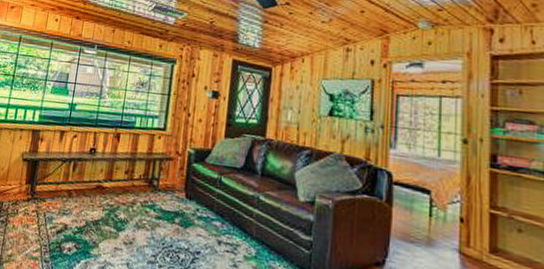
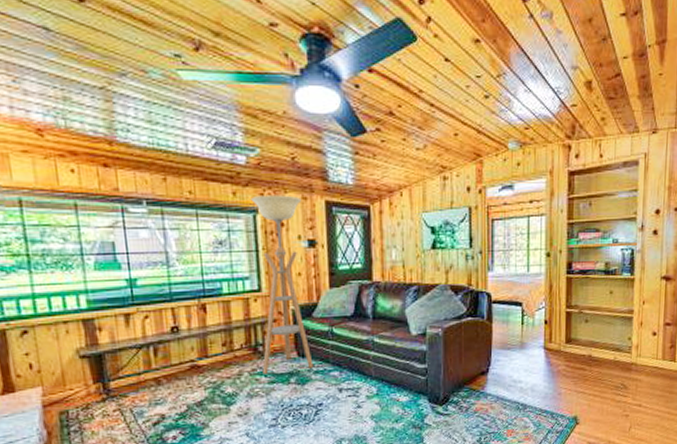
floor lamp: none [152,49,213,213] -> present [251,195,314,374]

